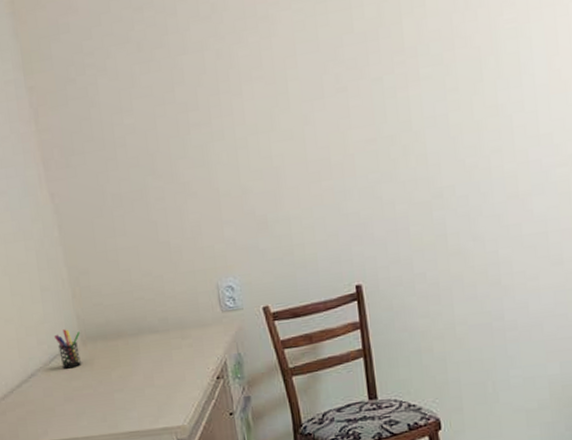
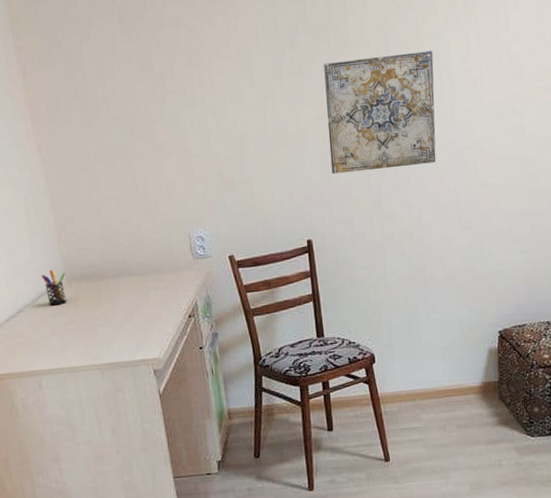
wall art: none [374,51,516,207] -> present [324,50,436,174]

